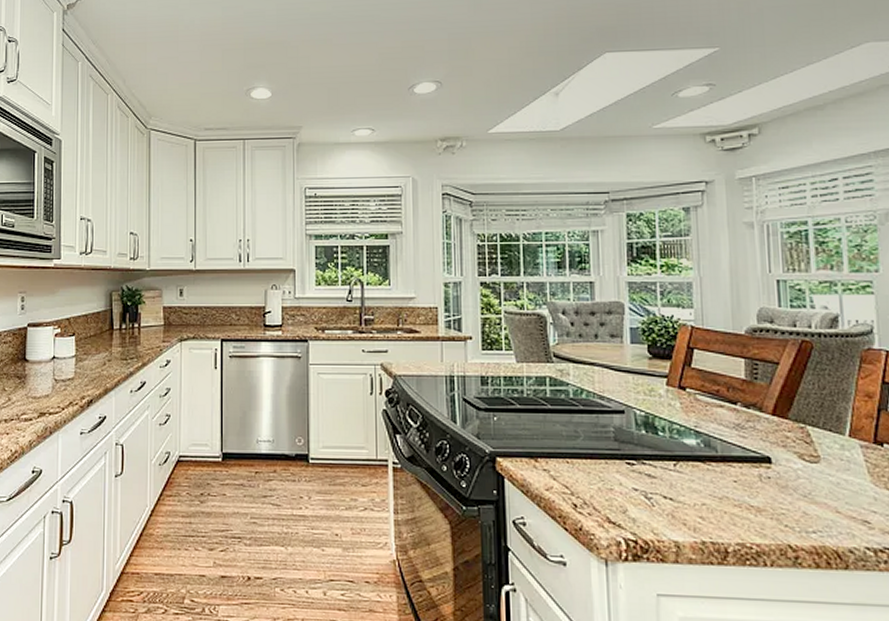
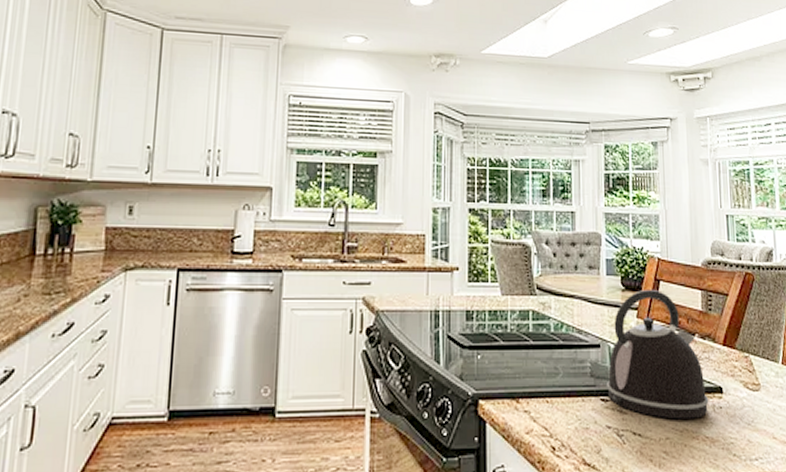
kettle: none [631,357,755,487] -> present [606,289,709,420]

